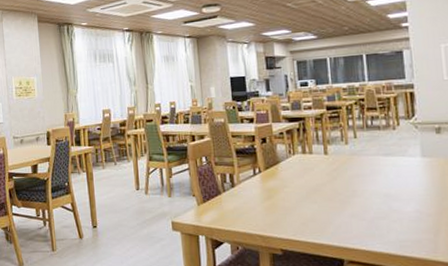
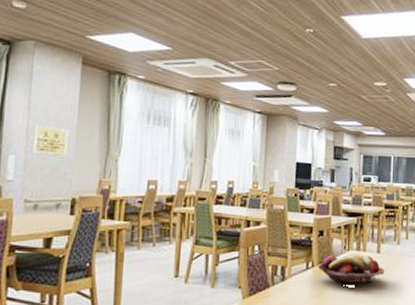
fruit basket: none [264,156,335,186] -> present [317,253,385,284]

